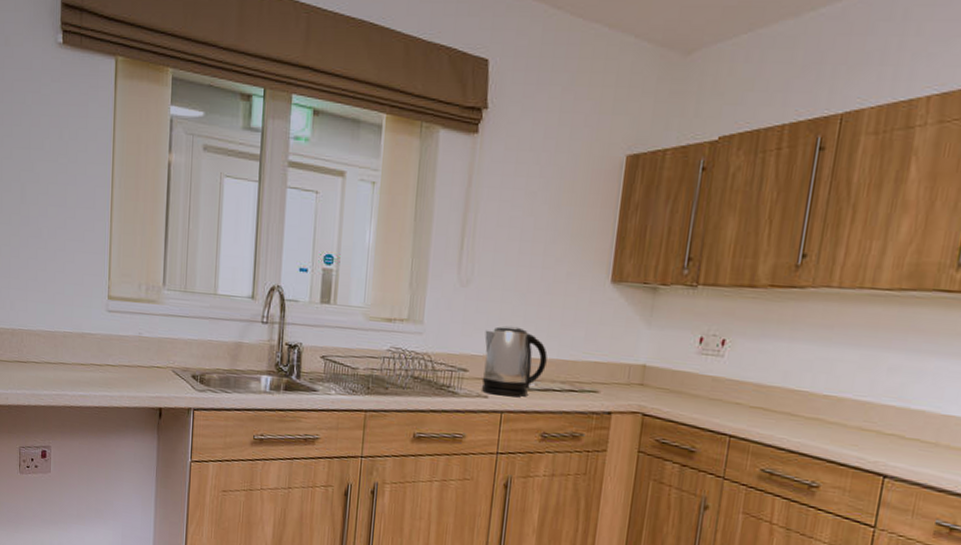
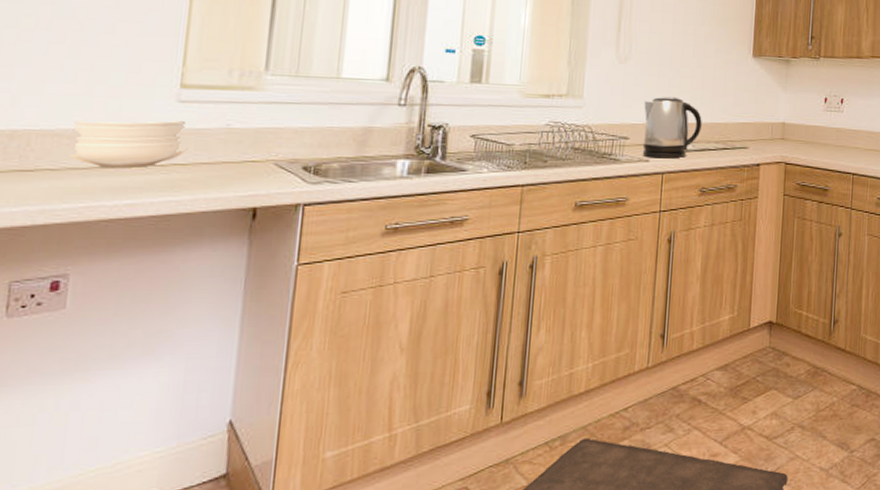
bowl: none [44,321,114,366] -> present [67,118,186,169]

